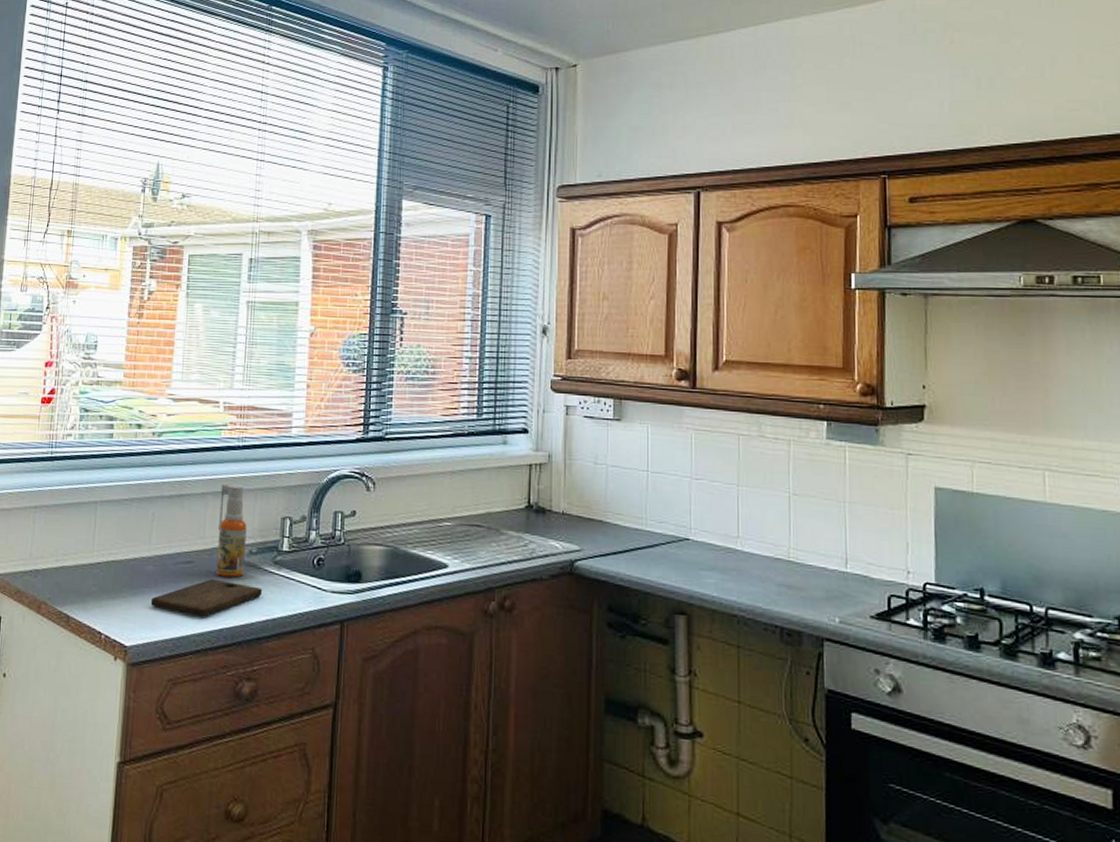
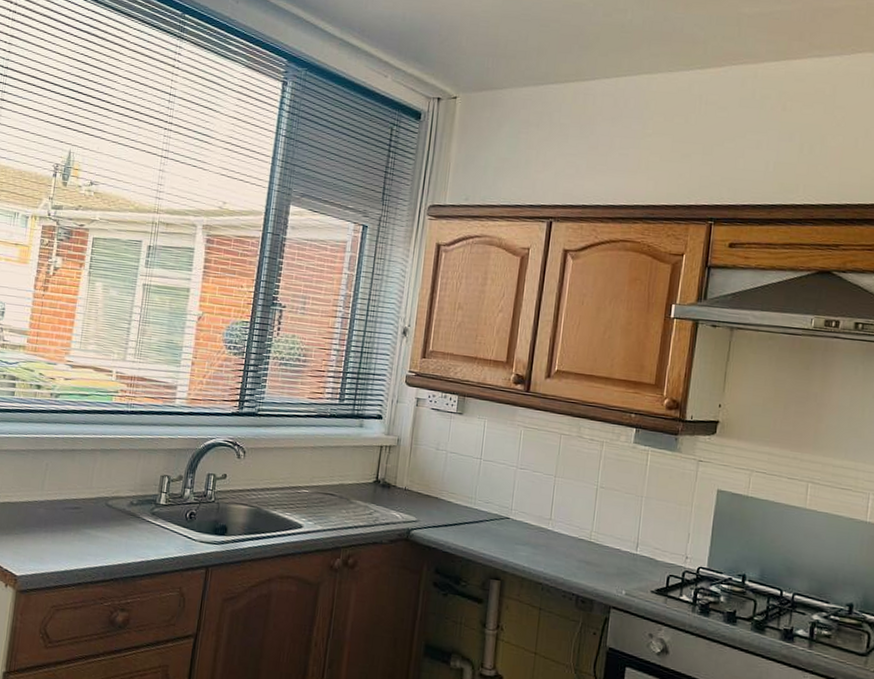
cutting board: present [150,579,263,617] -> none [40,523,140,556]
spray bottle: present [216,483,247,578] -> none [100,442,130,524]

